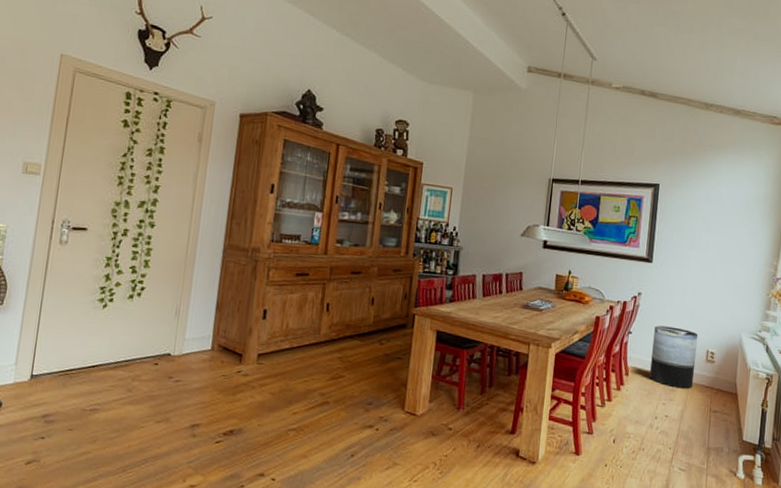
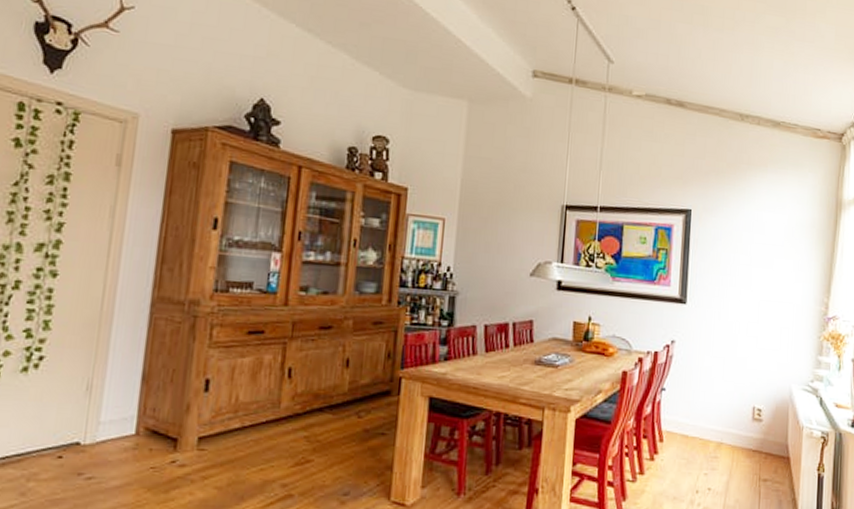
trash can: present [650,325,698,389] -> none [688,379,743,455]

